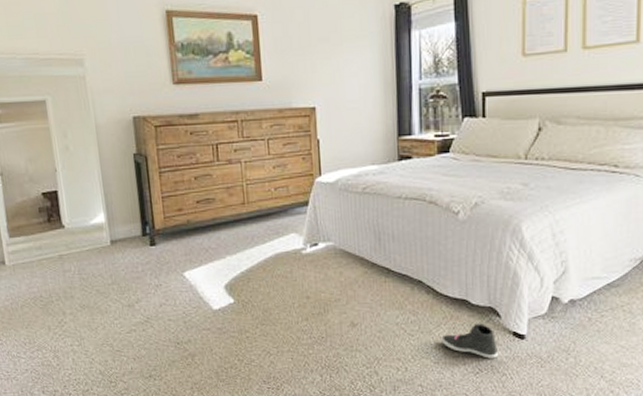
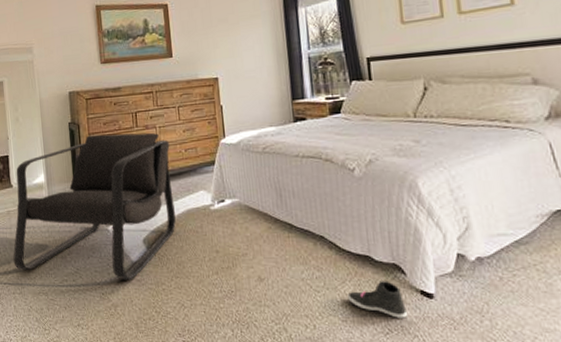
armchair: none [68,168,263,329] -> present [13,132,177,280]

